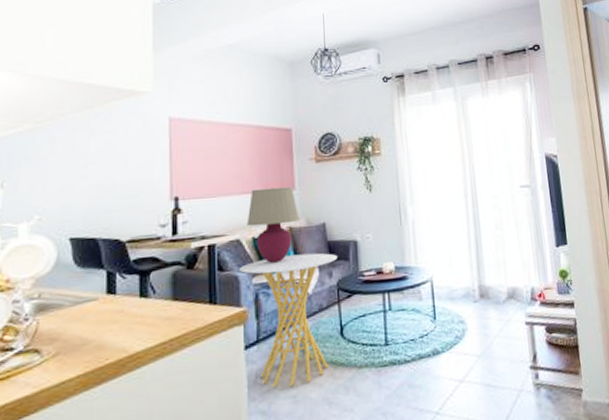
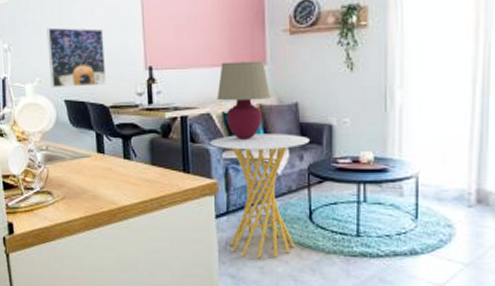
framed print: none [53,161,125,225] -> present [46,27,107,87]

